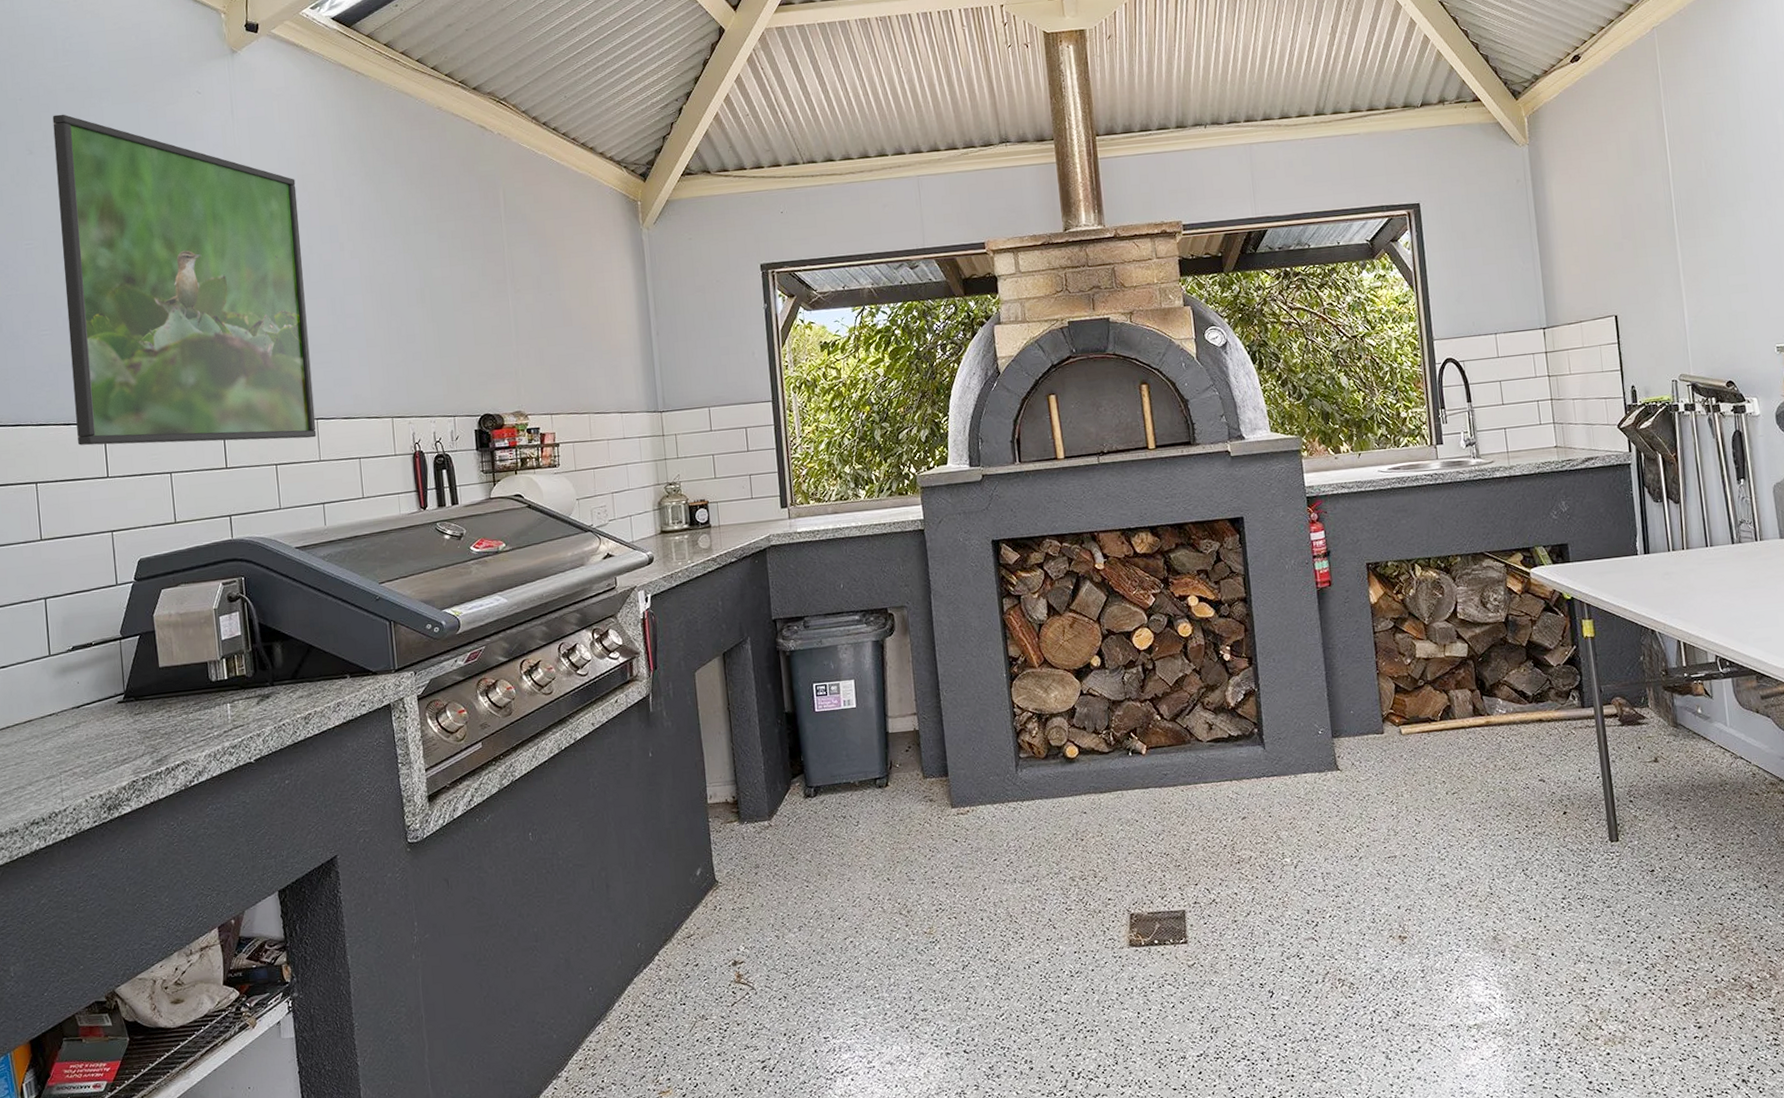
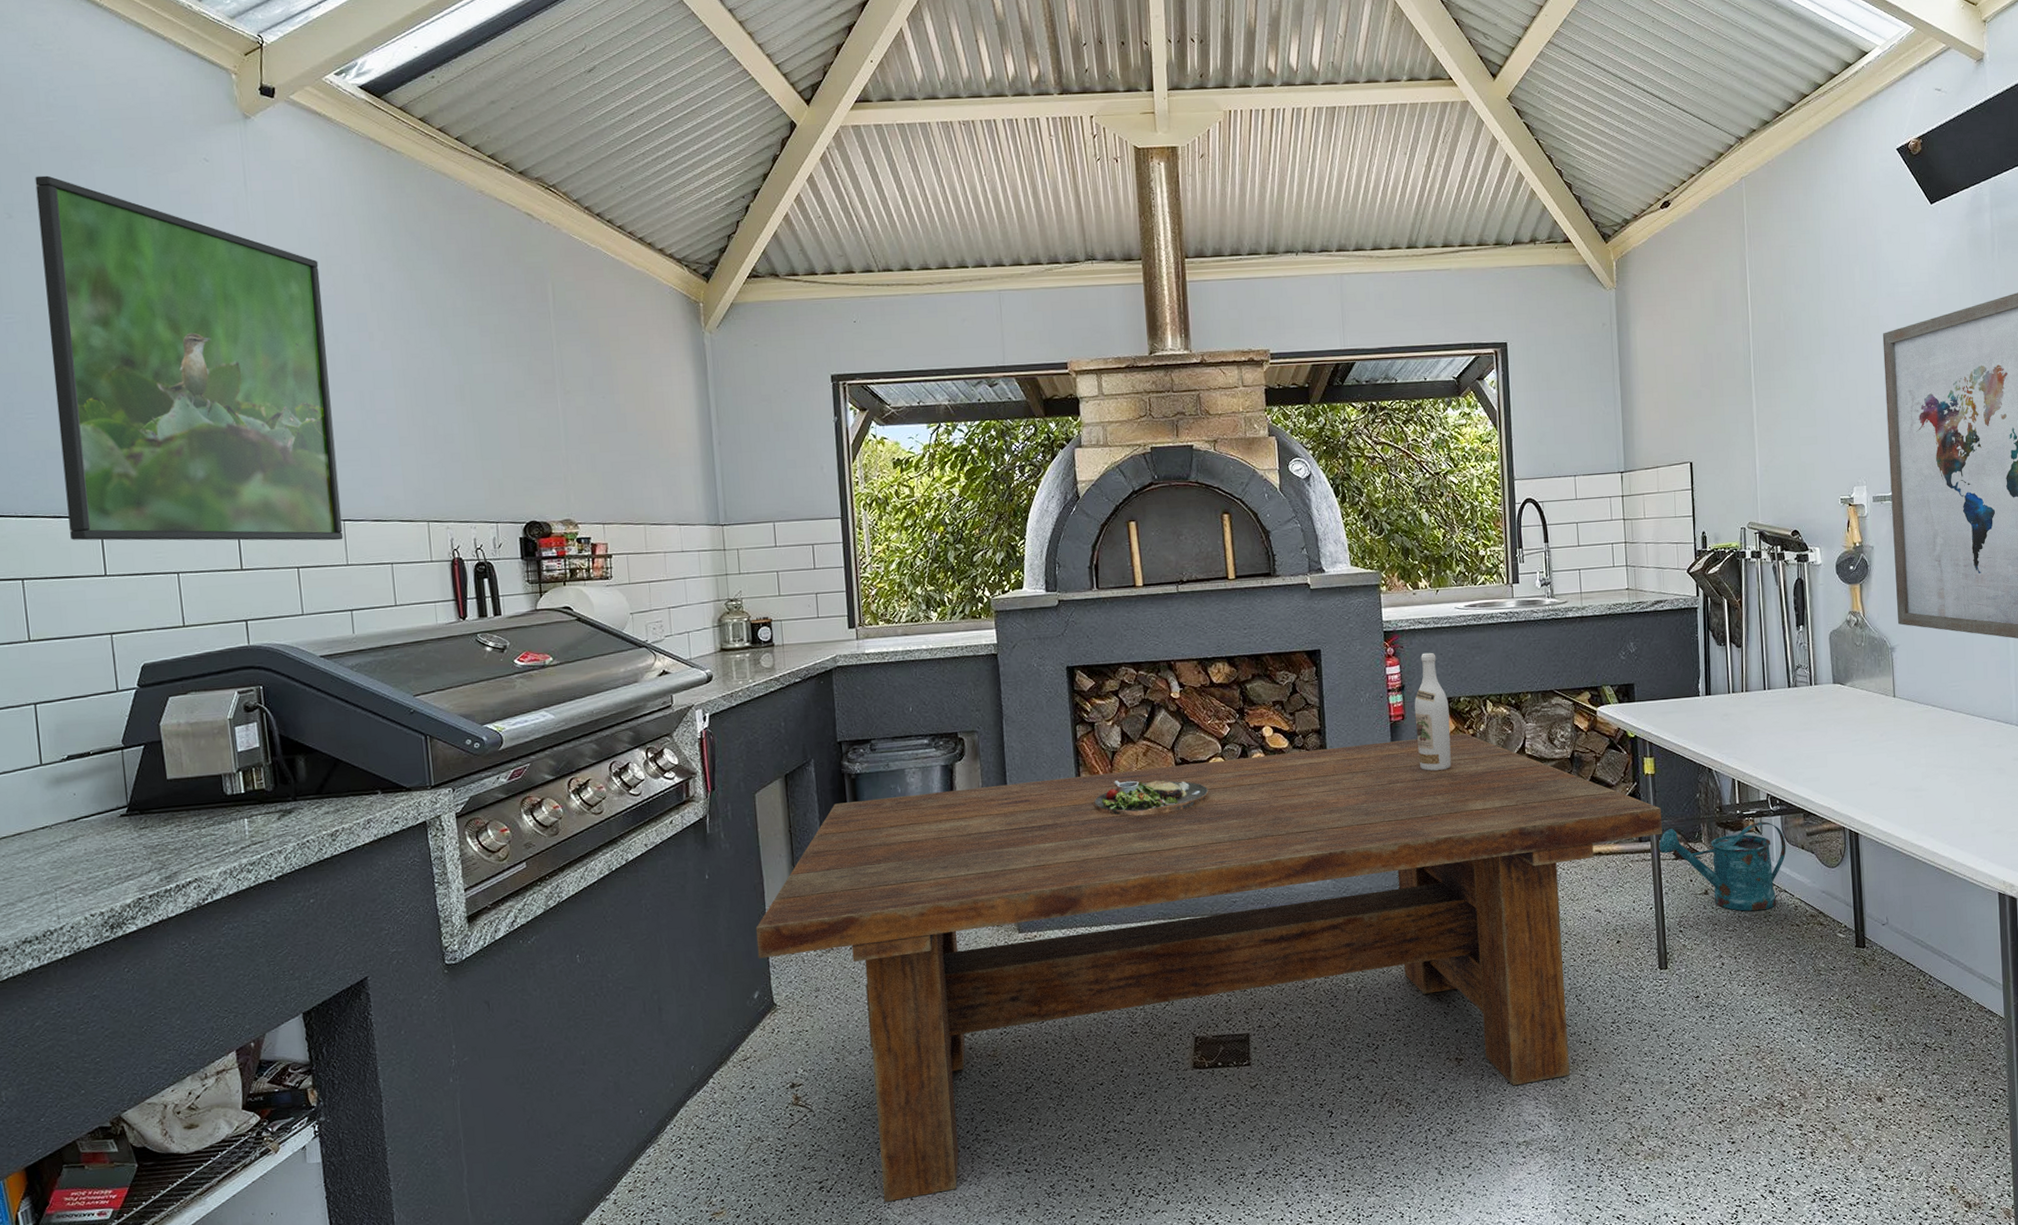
dining table: none [697,598,1606,1082] -> present [755,733,1662,1202]
dinner plate: none [1022,652,1137,689] -> present [1094,780,1209,816]
wine bottle: none [1340,517,1382,638] -> present [1414,652,1452,772]
watering can: none [1602,684,1740,780] -> present [1658,821,1787,912]

